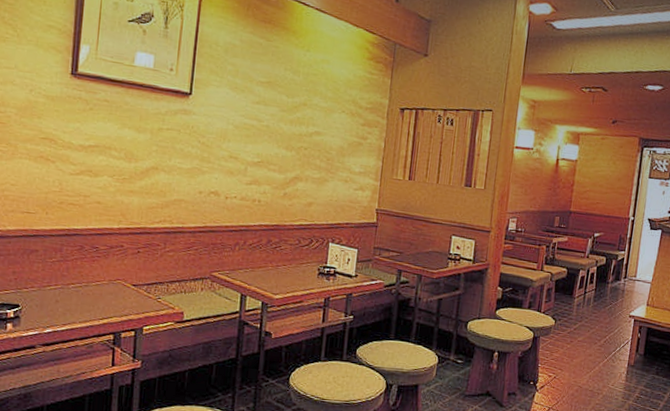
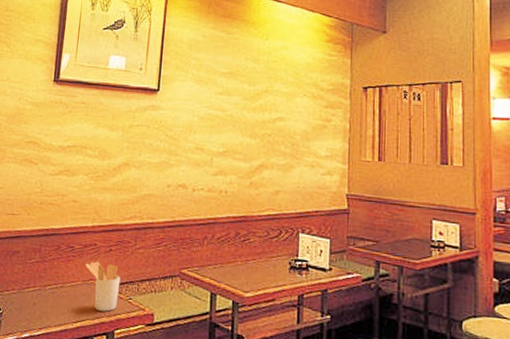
utensil holder: none [111,262,150,310] -> present [85,261,121,311]

